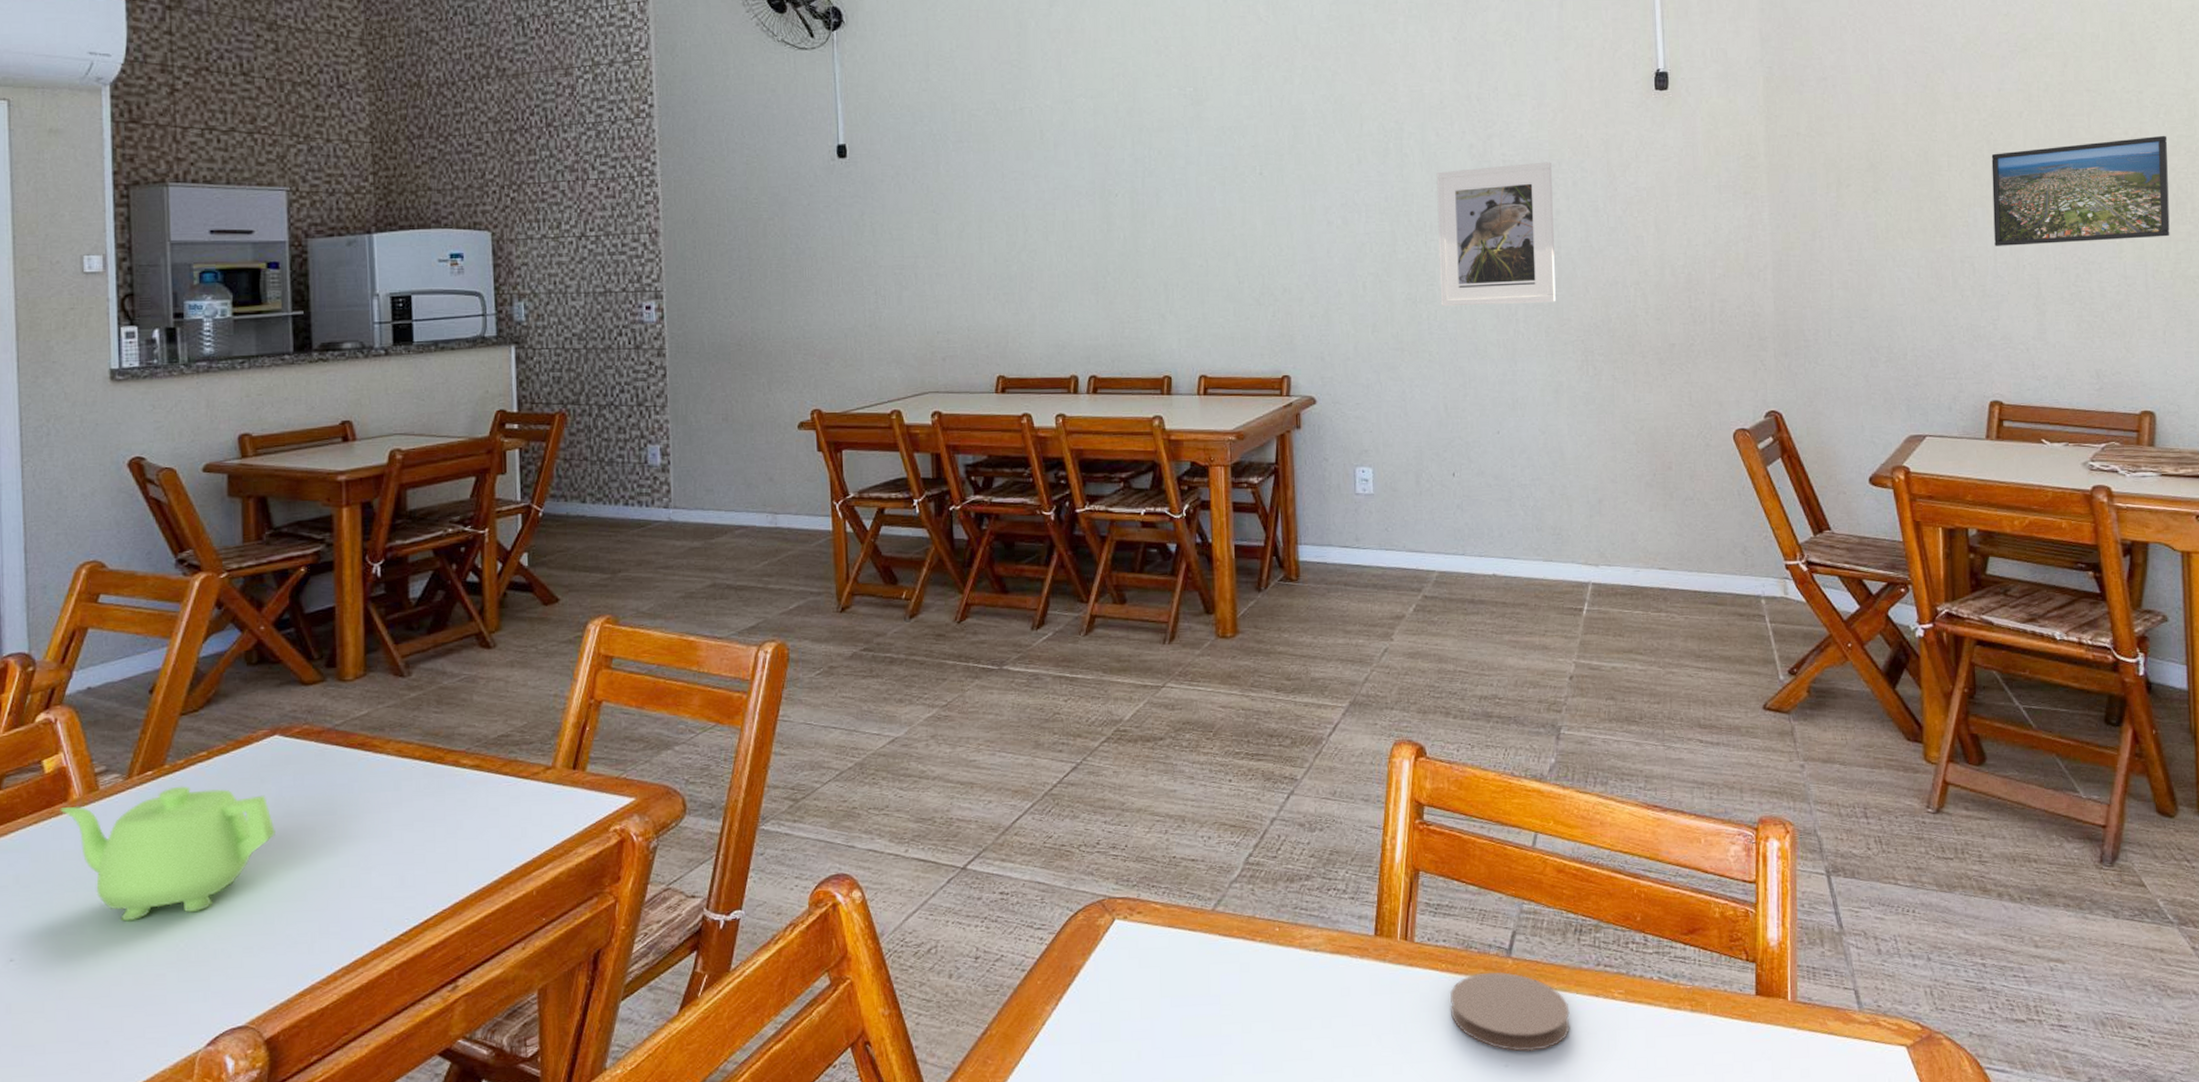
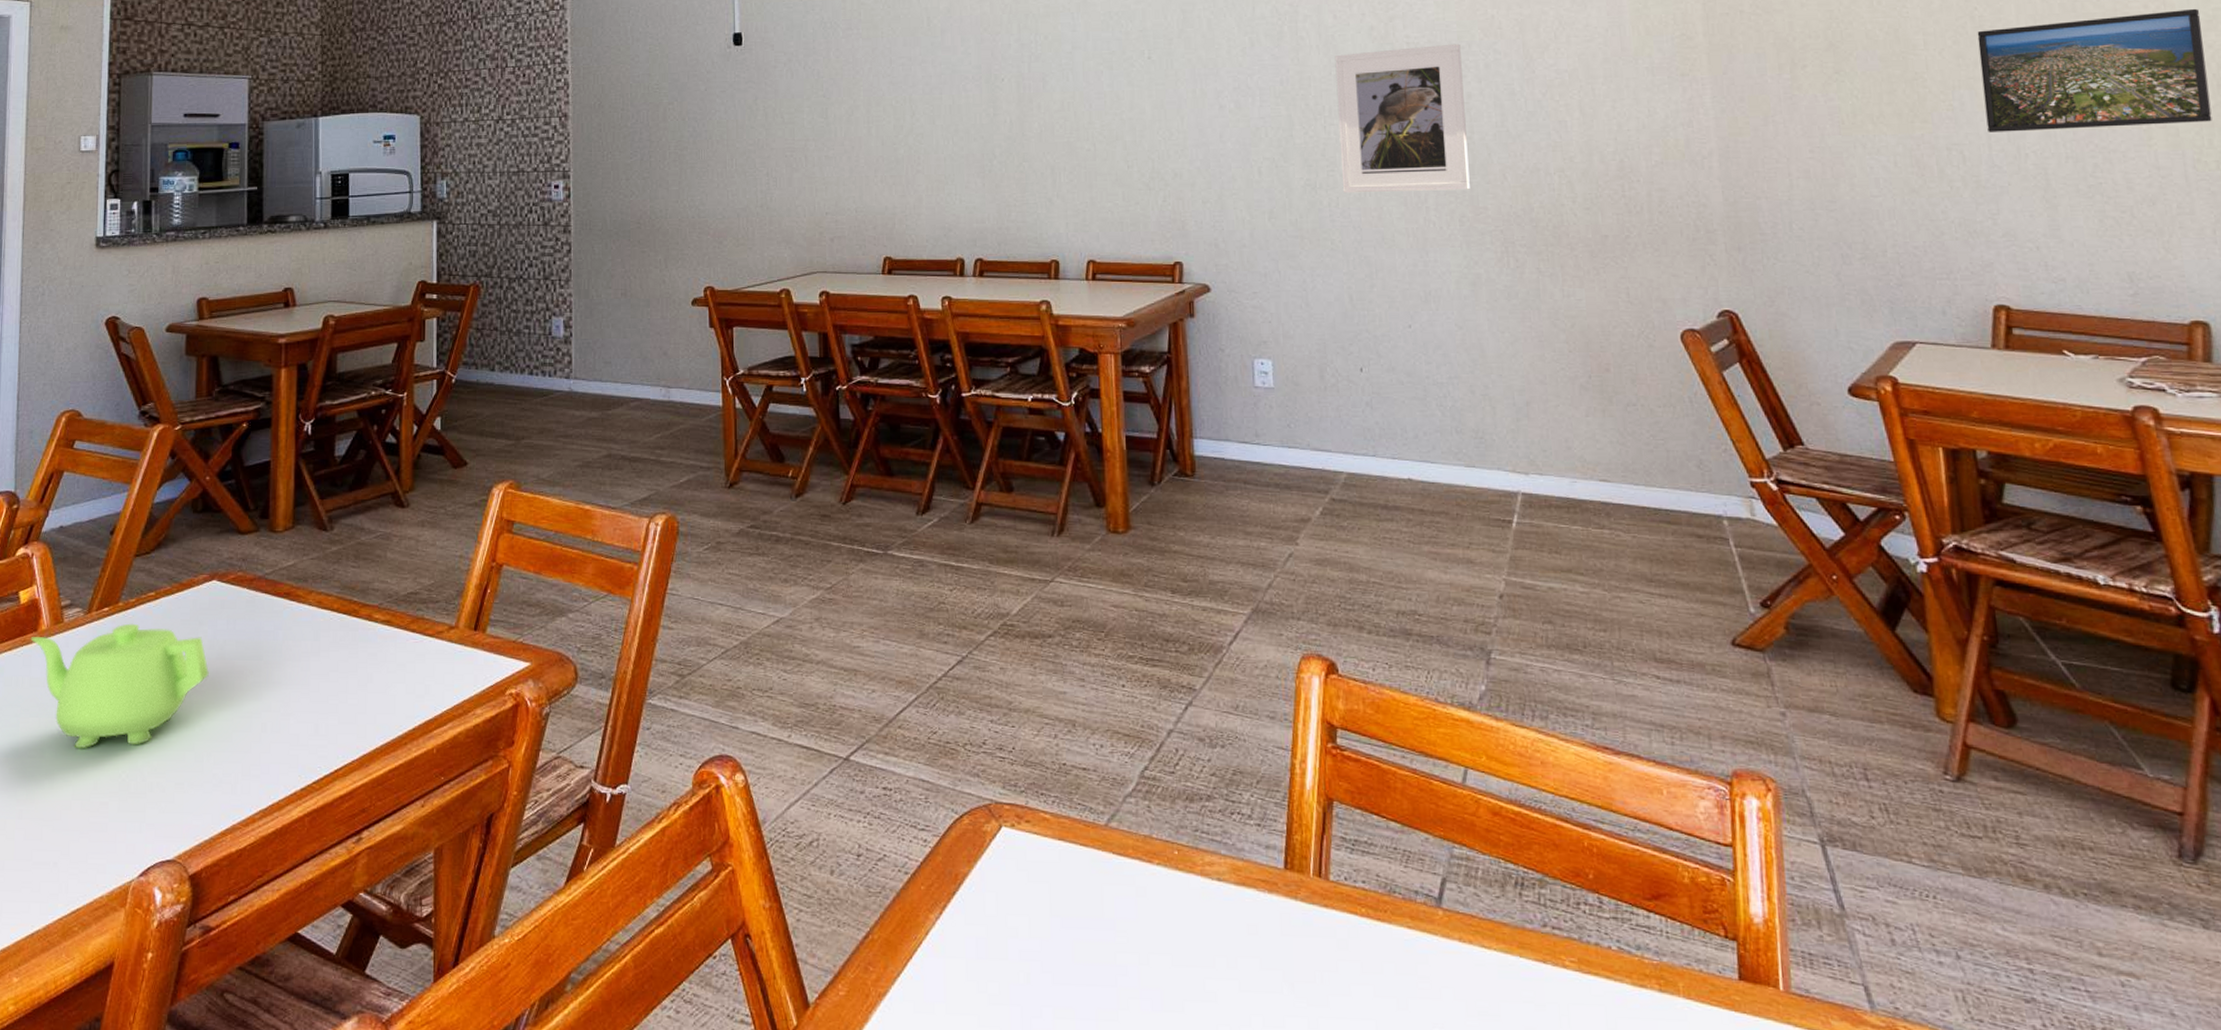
coaster: present [1449,971,1570,1052] -> none [1371,922,1514,1019]

